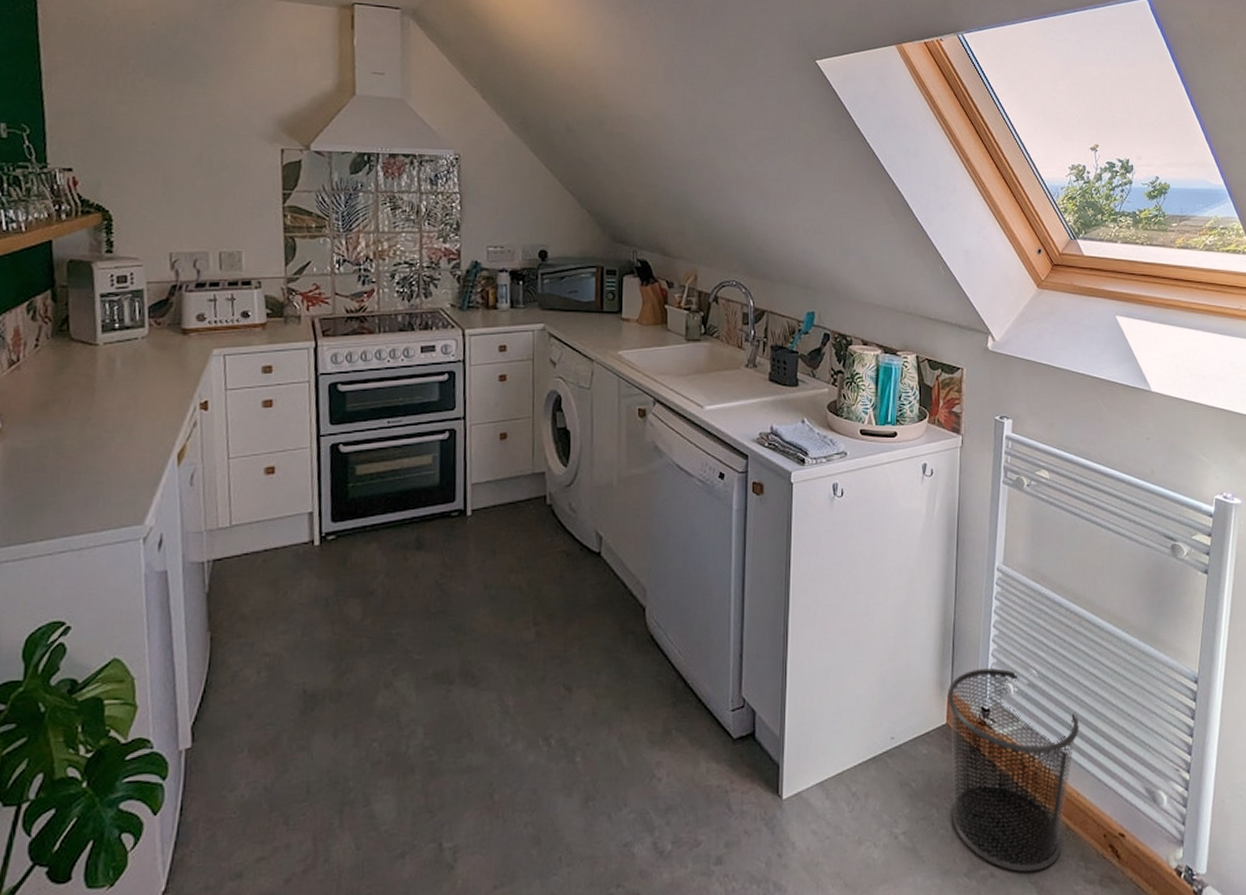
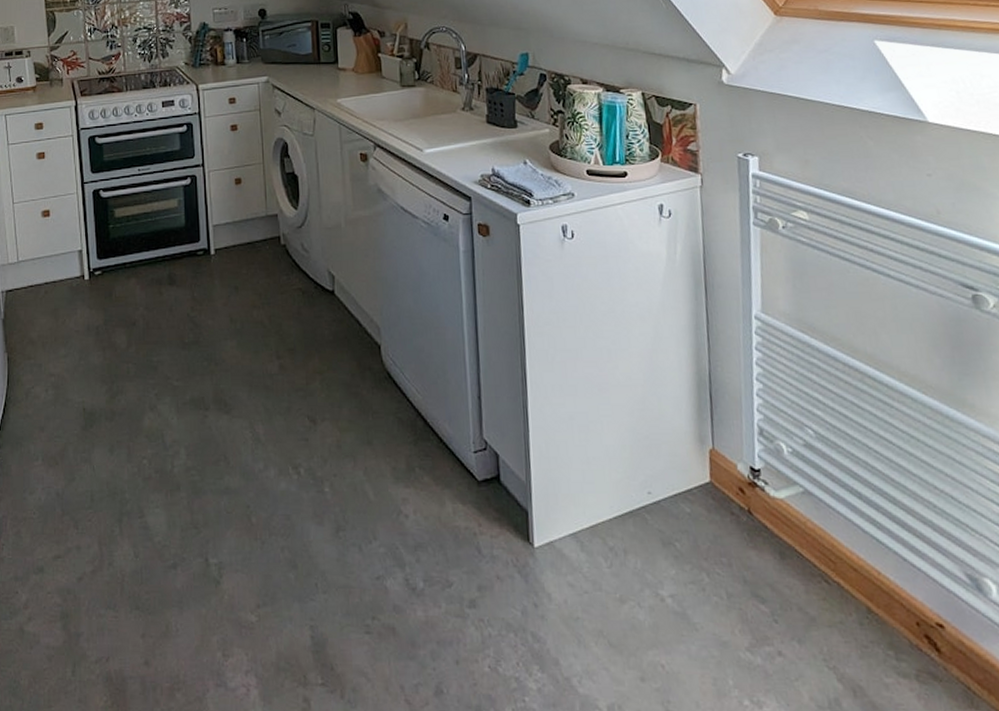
waste bin: present [947,668,1080,872] -> none [708,425,874,655]

